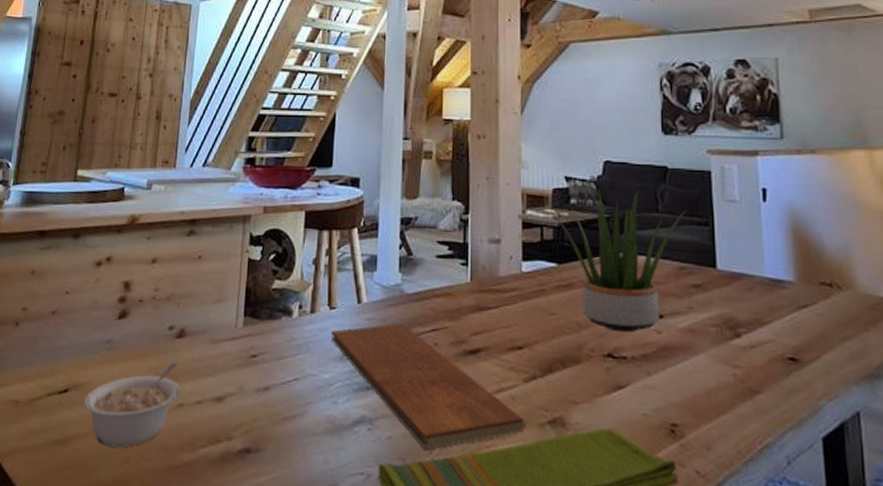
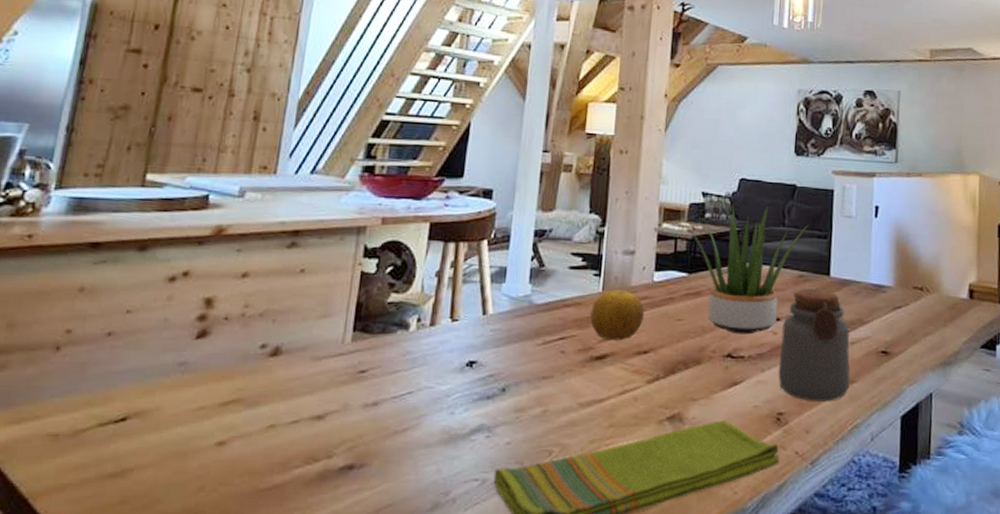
legume: present [84,362,180,448] -> none [148,382,272,476]
chopping board: present [331,323,526,450] -> none [452,333,646,452]
fruit: none [461,280,515,335] -> present [590,290,644,341]
jar: none [666,282,754,414] -> present [778,289,850,401]

